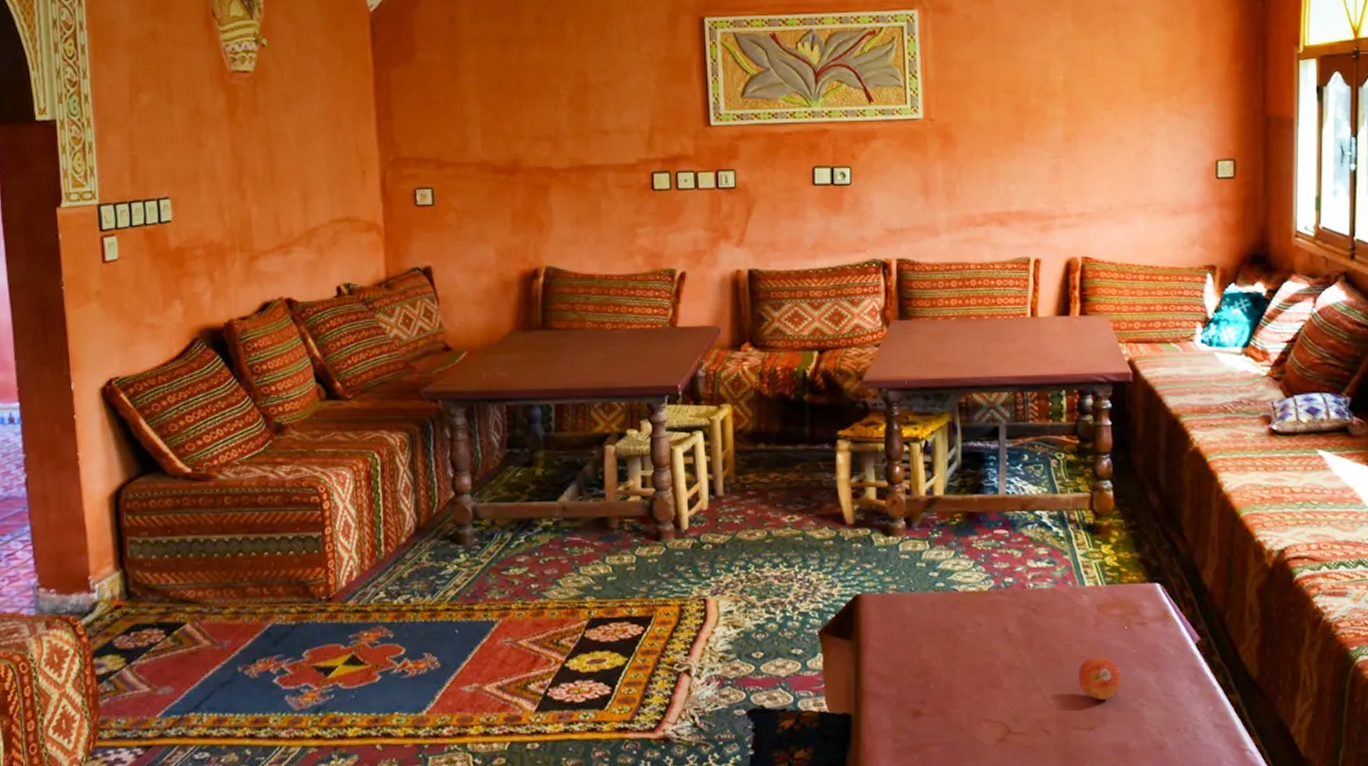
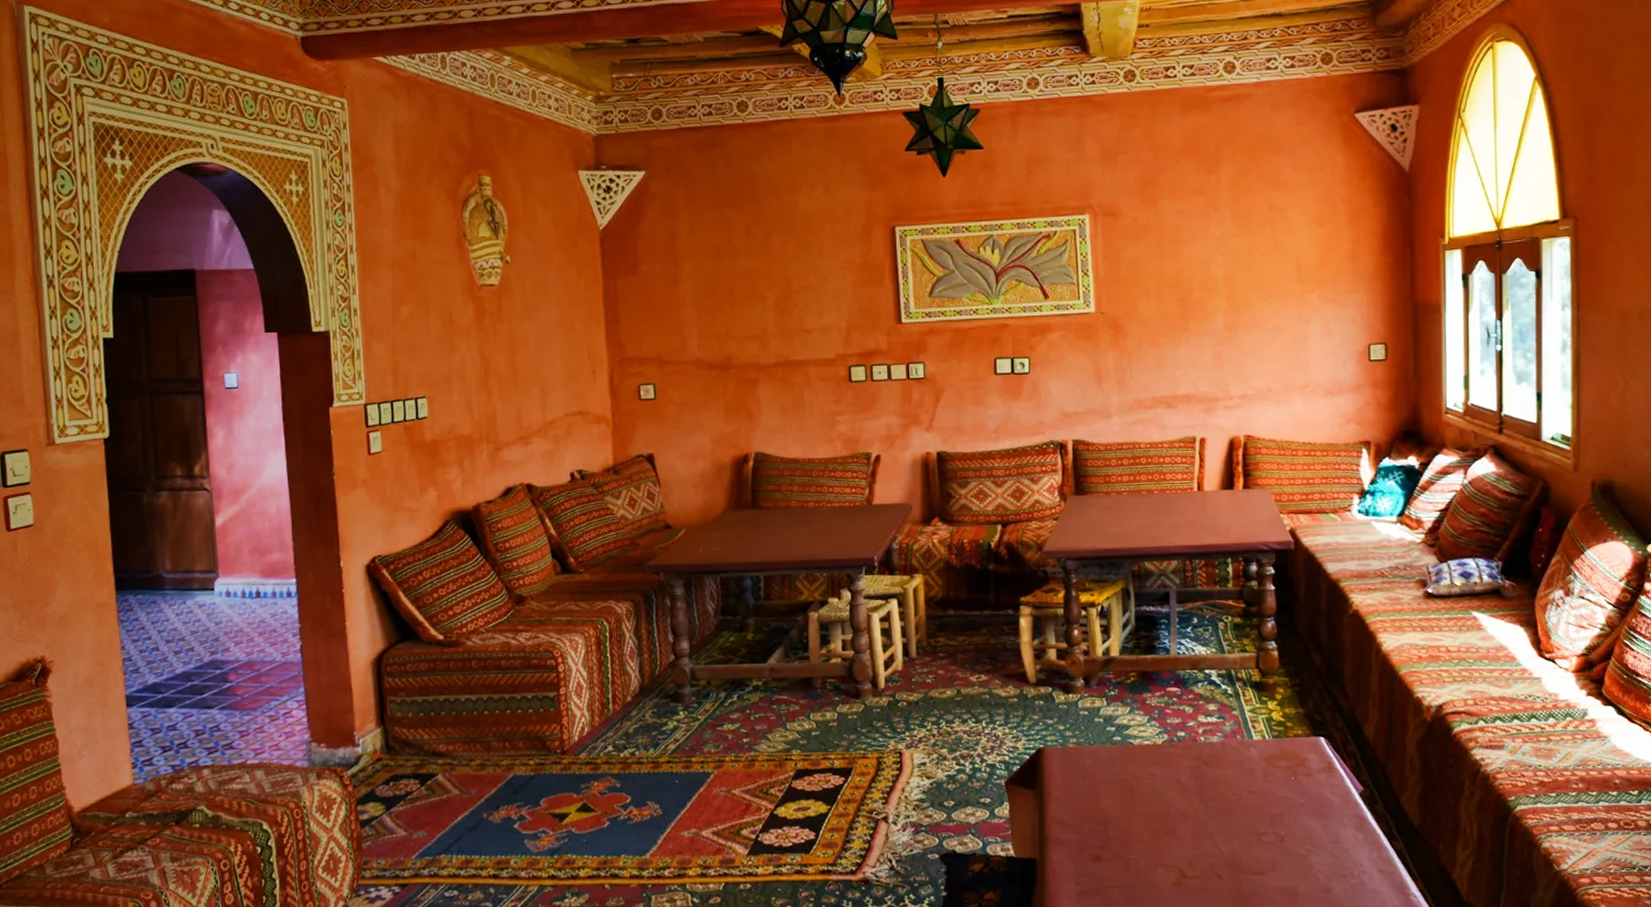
fruit: present [1079,656,1122,701] -> none [1248,805,1290,847]

